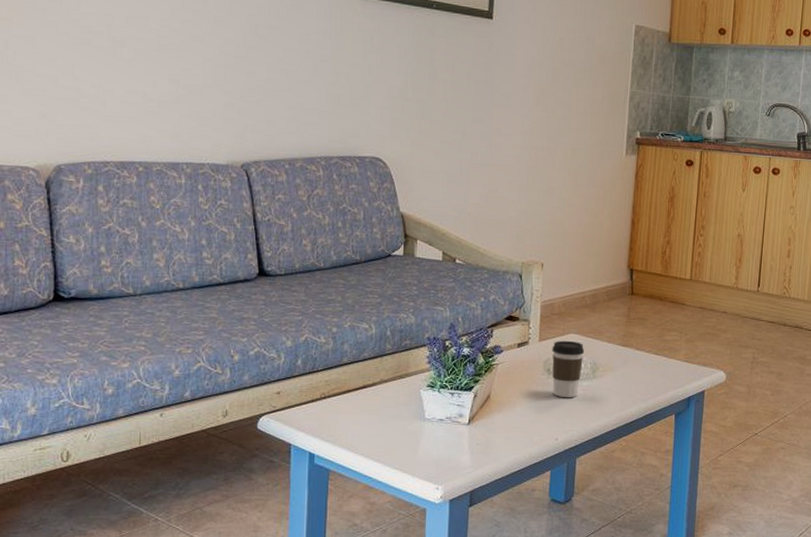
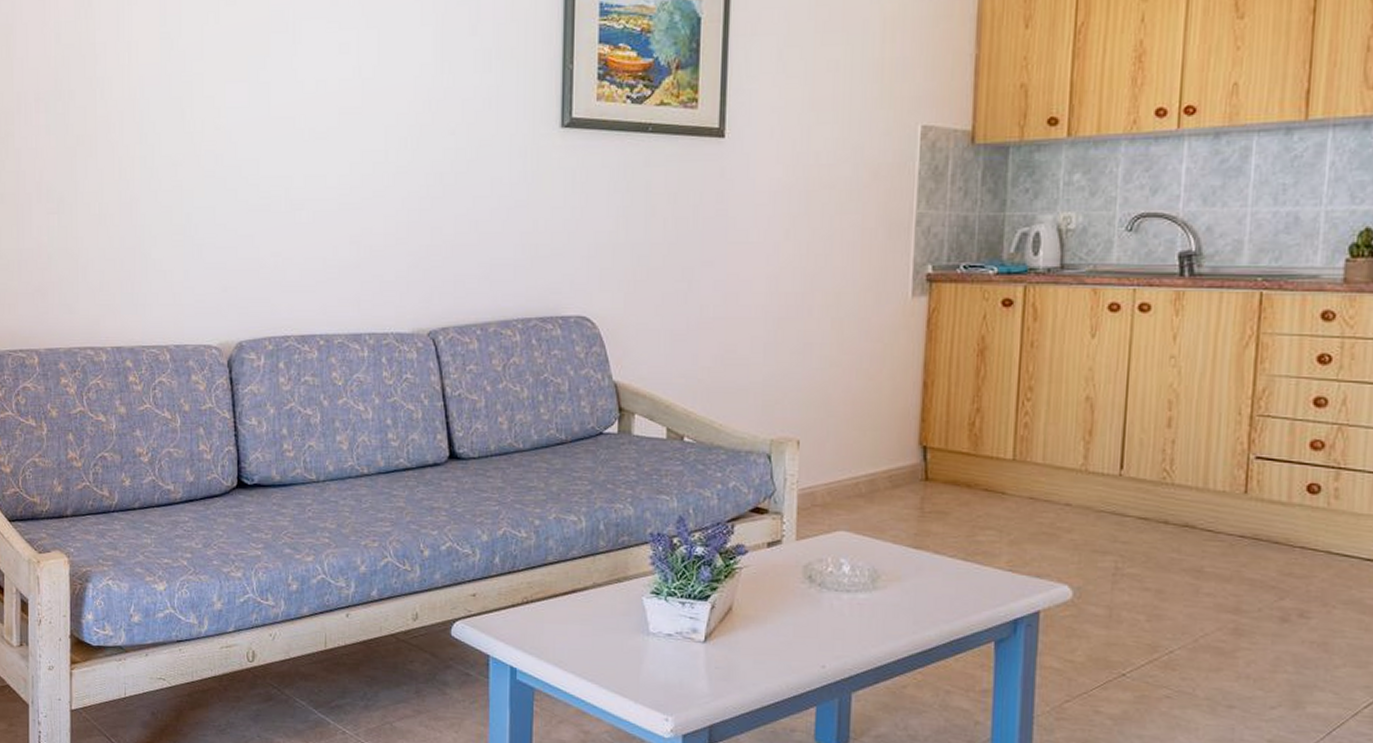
coffee cup: present [552,340,585,398] -> none [814,539,860,615]

